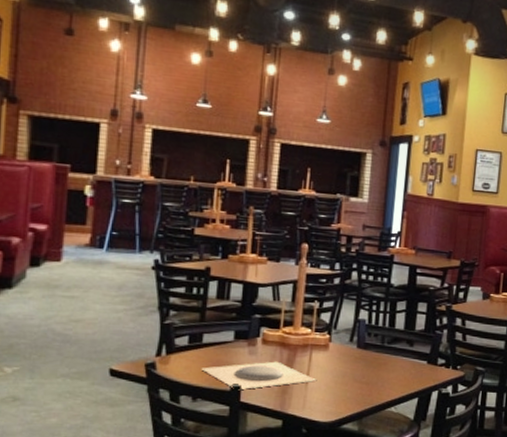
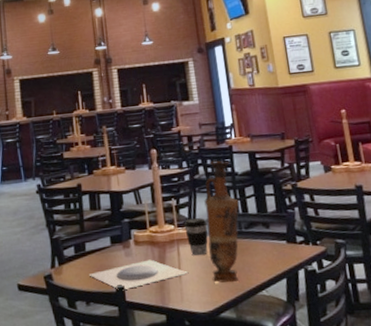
coffee cup: none [323,325,349,364] -> present [184,218,208,255]
vase: none [341,269,388,396] -> present [204,161,239,283]

